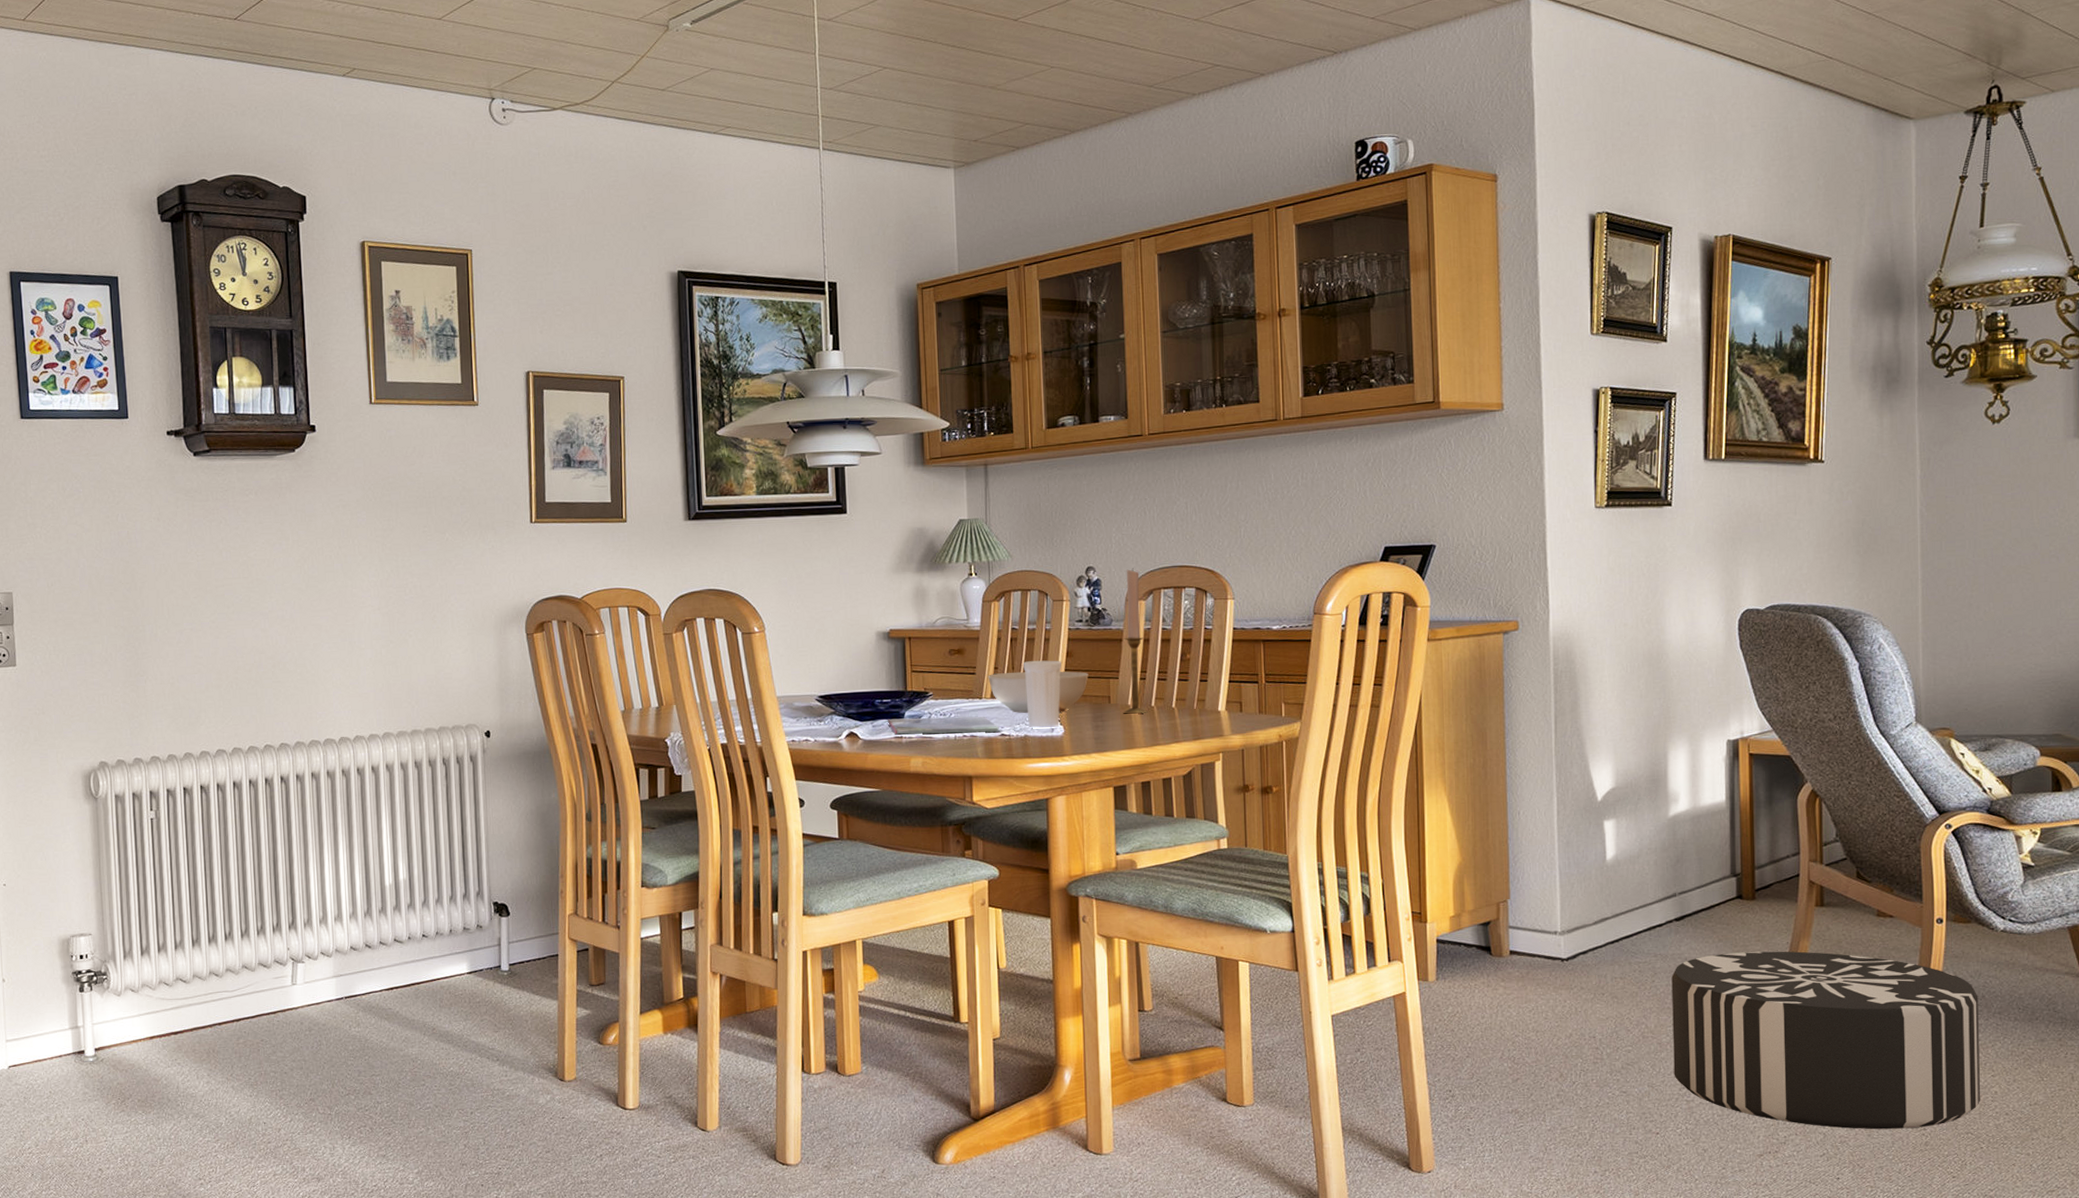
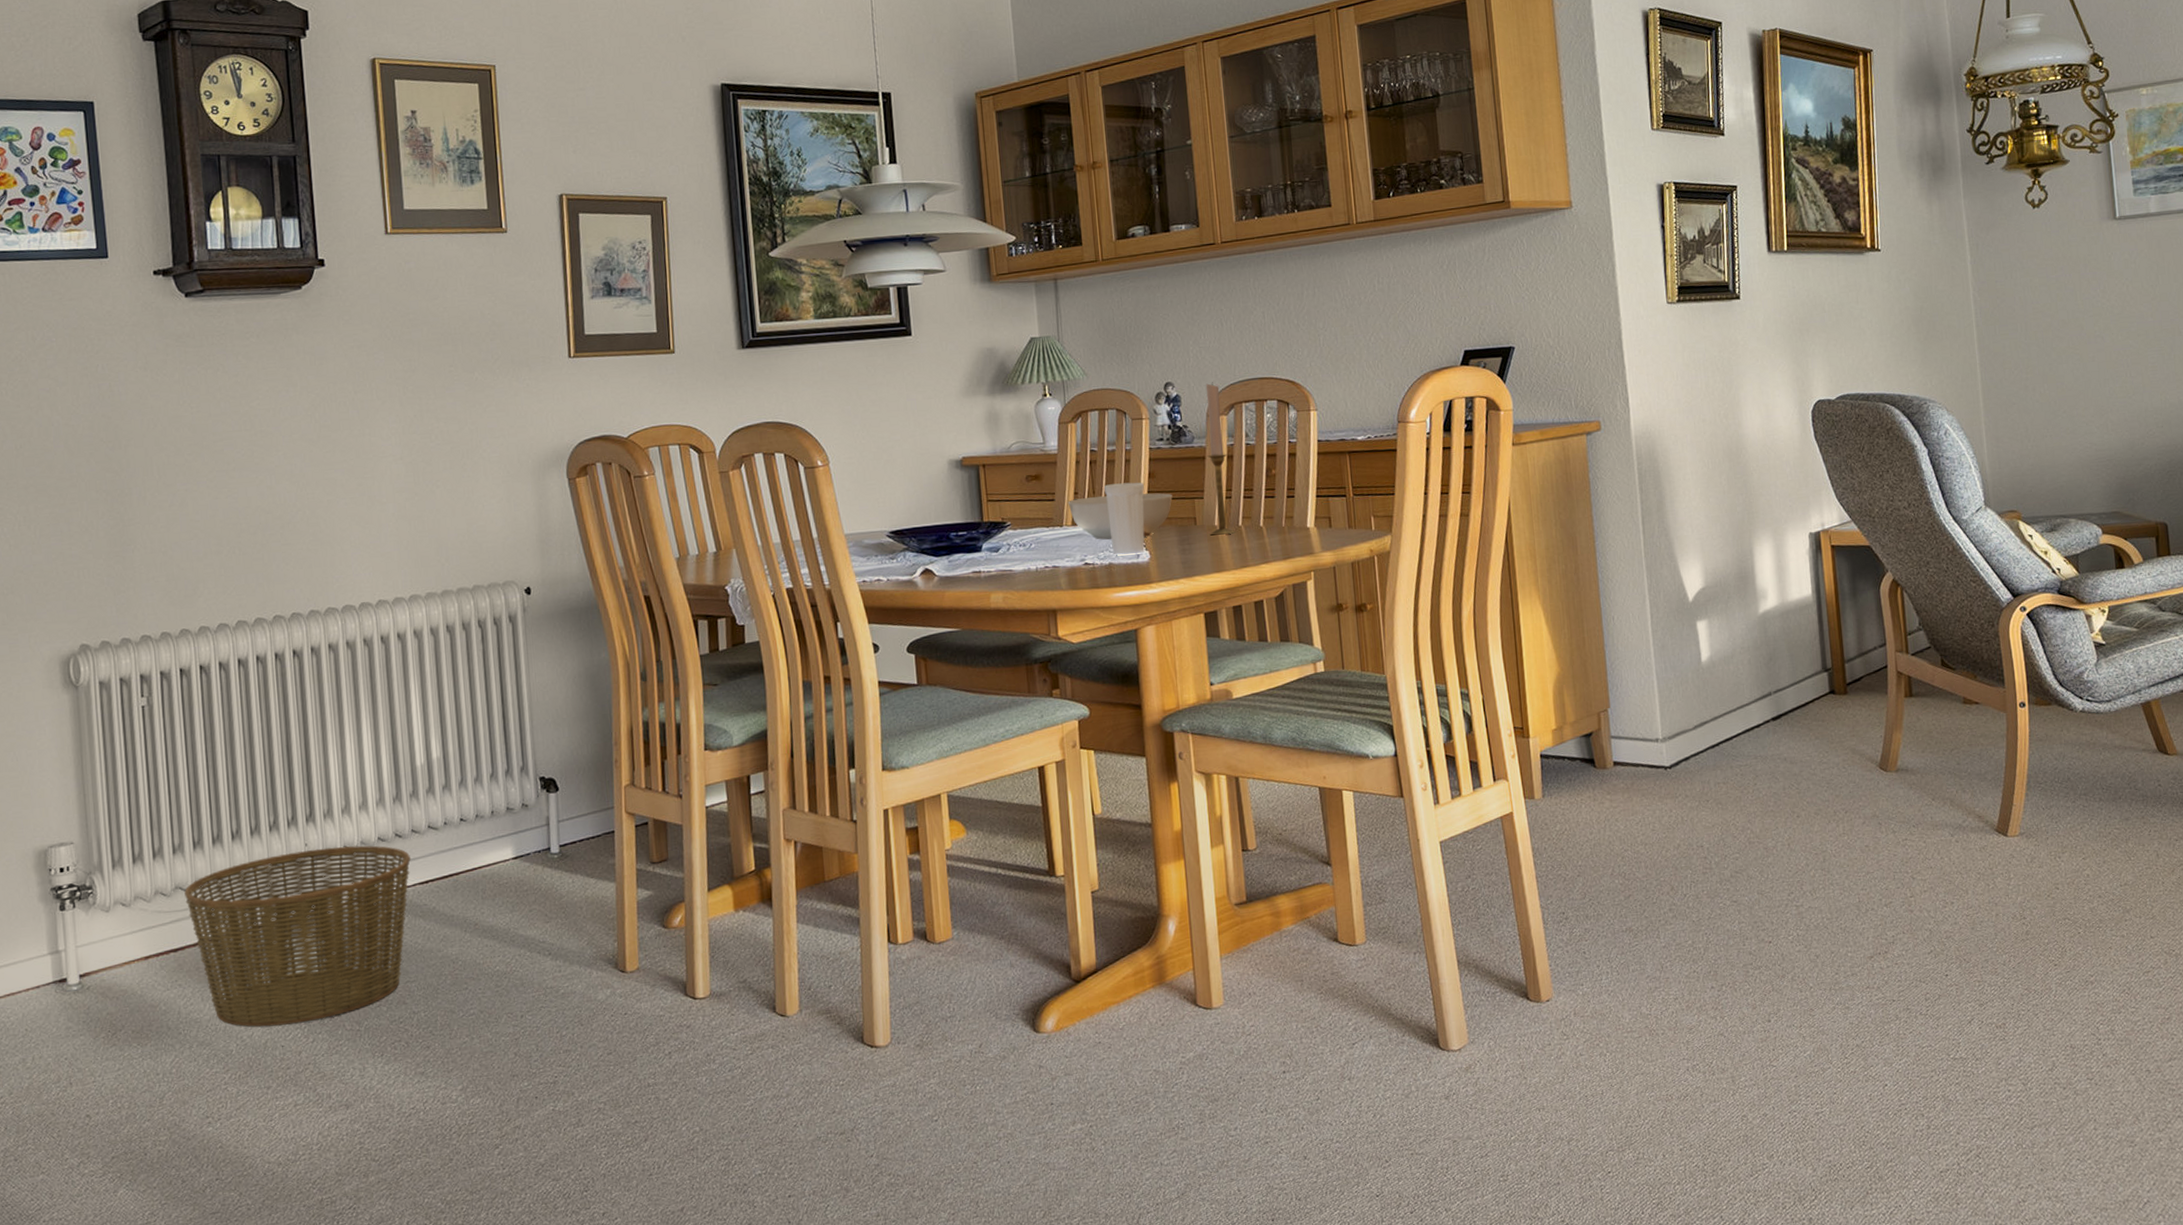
basket: none [184,952,379,1105] -> present [184,845,412,1027]
magazine: present [888,716,1000,735] -> none [964,544,1083,569]
pouf: present [1671,951,1980,1130] -> none [1772,744,2074,923]

